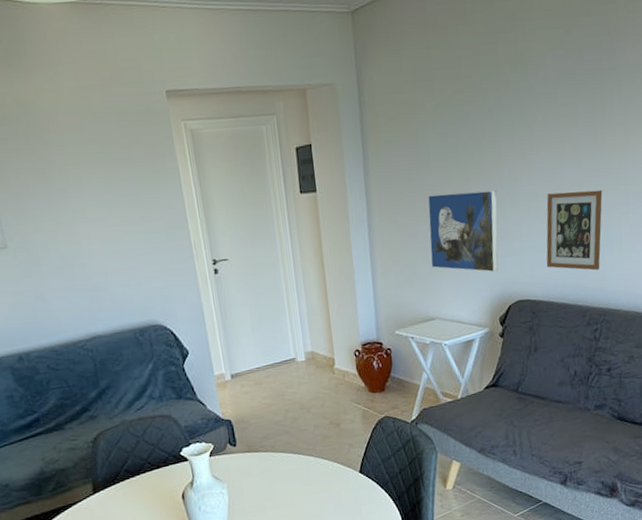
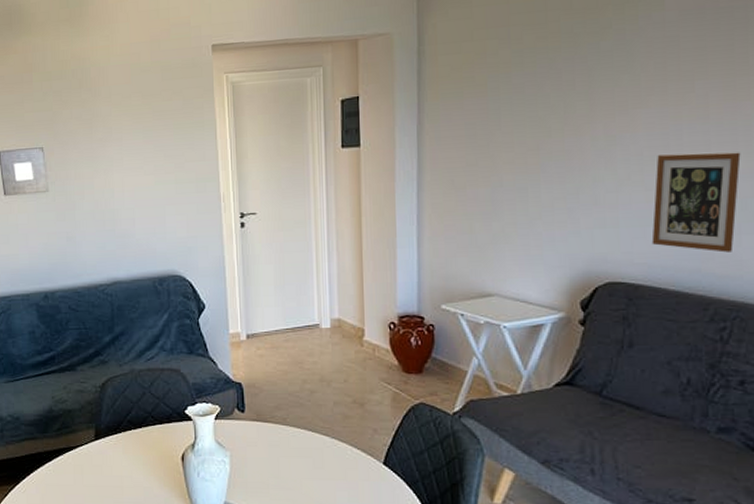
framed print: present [428,190,498,273] -> none [492,149,586,246]

